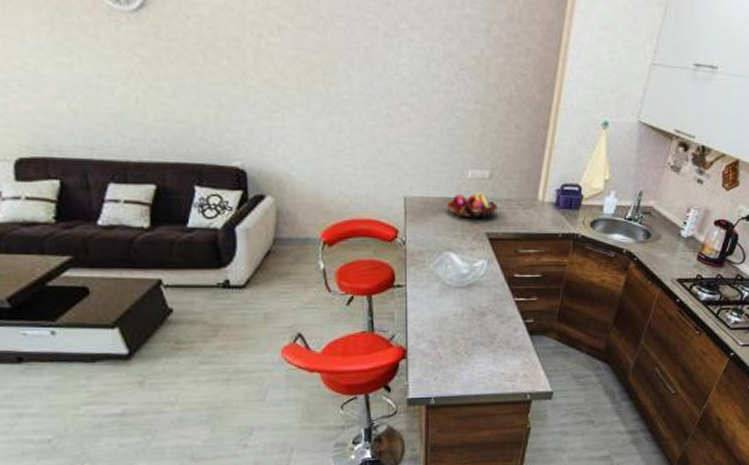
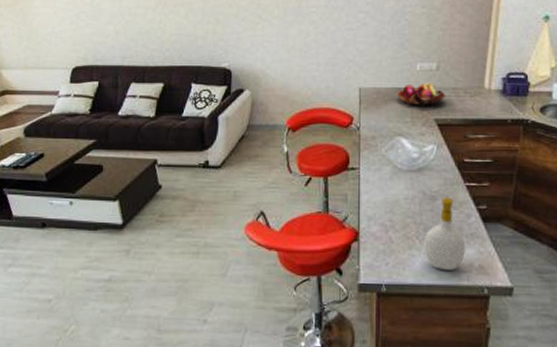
soap bottle: none [472,311,513,381] -> present [424,196,466,270]

